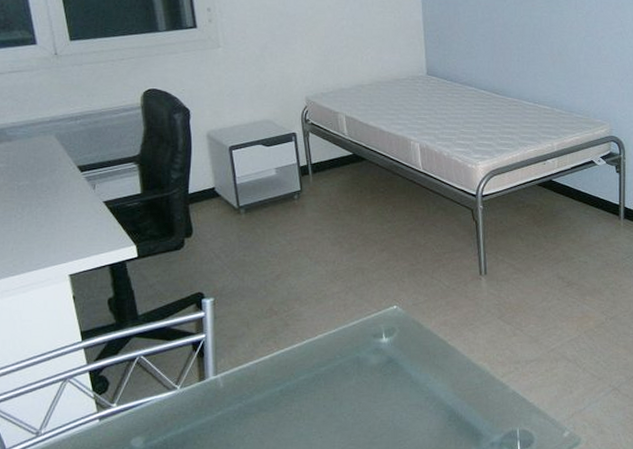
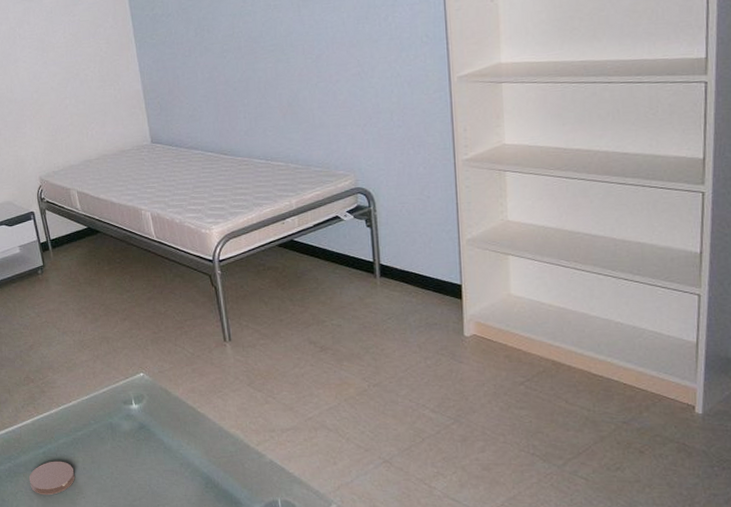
coaster: none [260,399,313,437] -> present [29,461,75,496]

